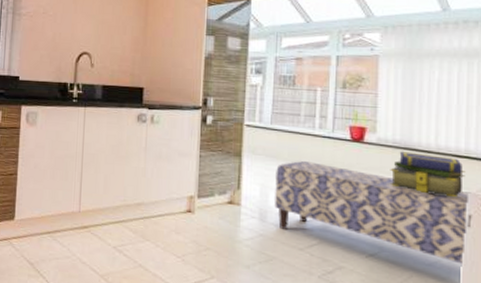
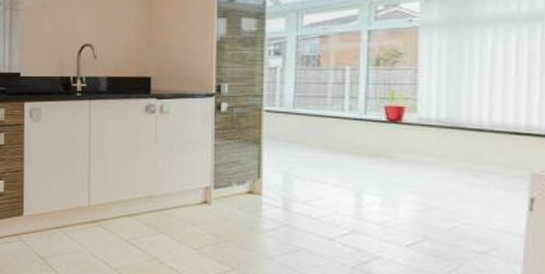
bench: present [275,161,471,264] -> none [300,146,534,252]
stack of books: present [389,151,465,198] -> none [433,131,526,180]

